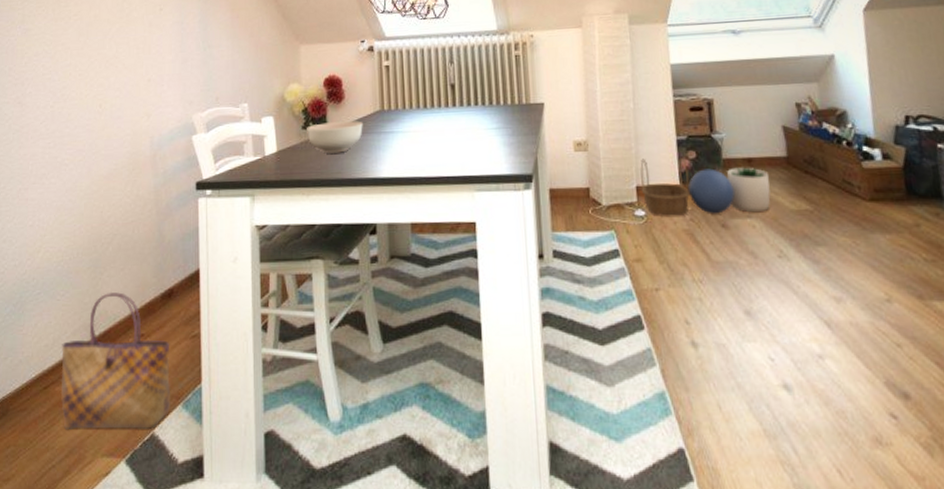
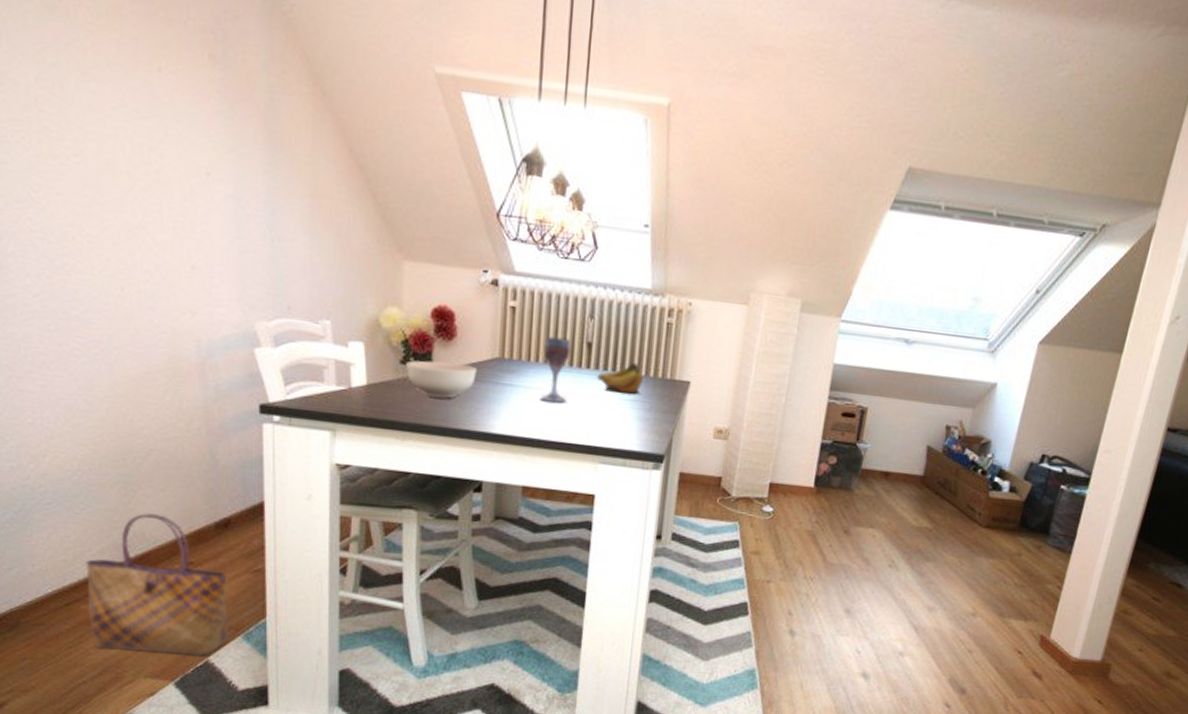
cup: none [415,84,440,143] -> present [540,336,571,403]
fruit: none [462,95,503,124] -> present [596,363,644,395]
basket: present [640,158,690,215] -> none [773,456,826,516]
ball: present [688,168,735,214] -> none [820,475,865,520]
planter: present [727,167,771,213] -> none [858,478,902,525]

